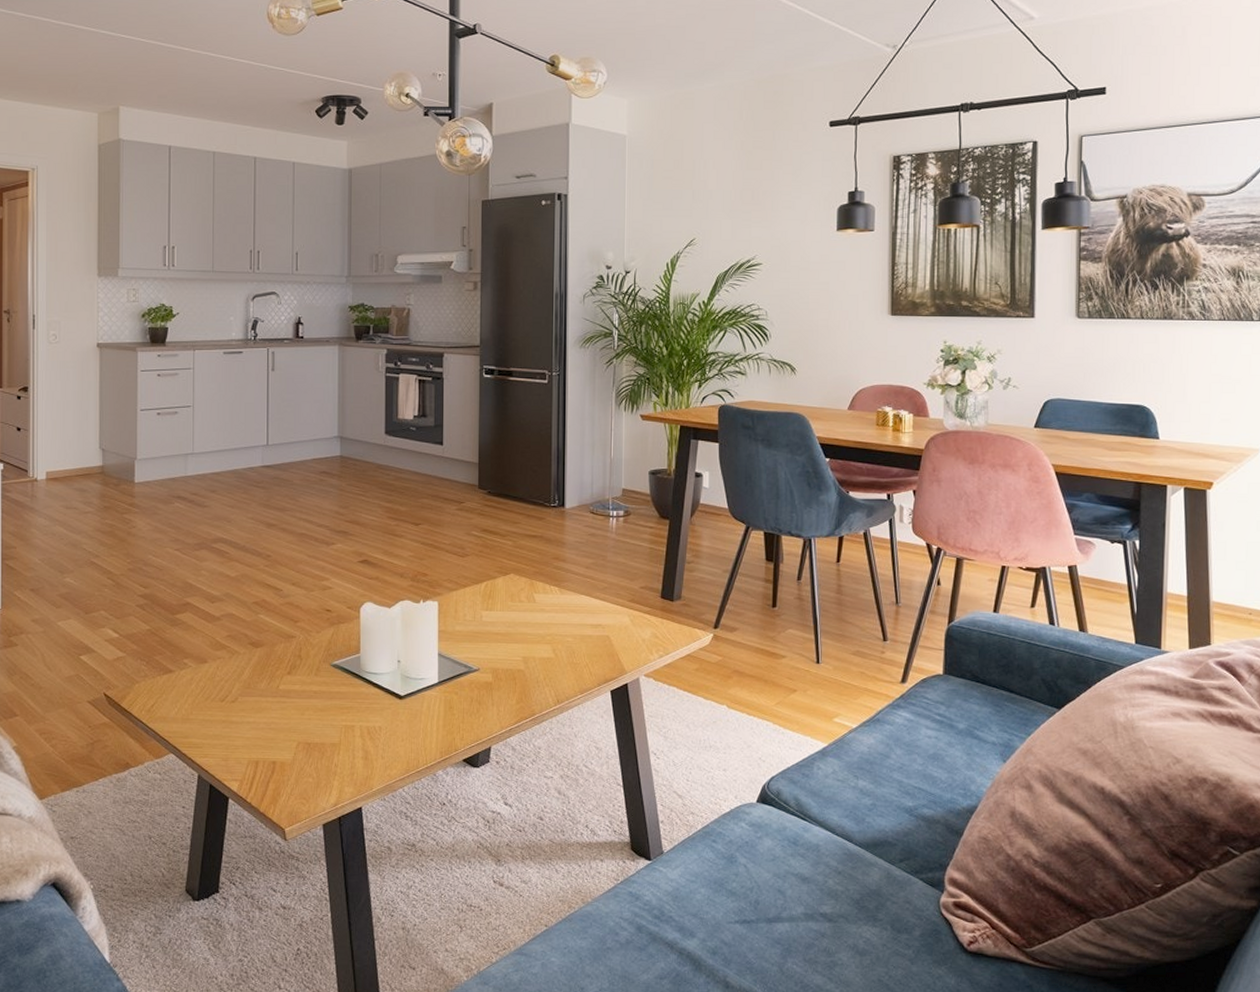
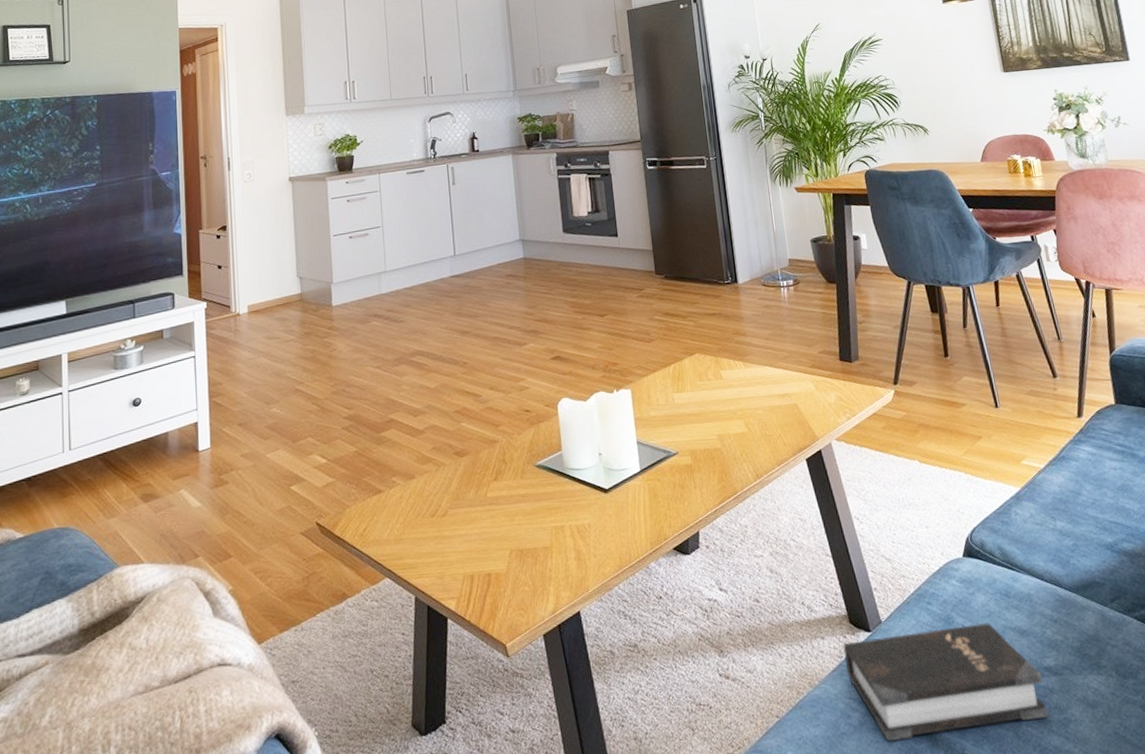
hardback book: none [621,866,817,962] -> present [843,622,1049,741]

